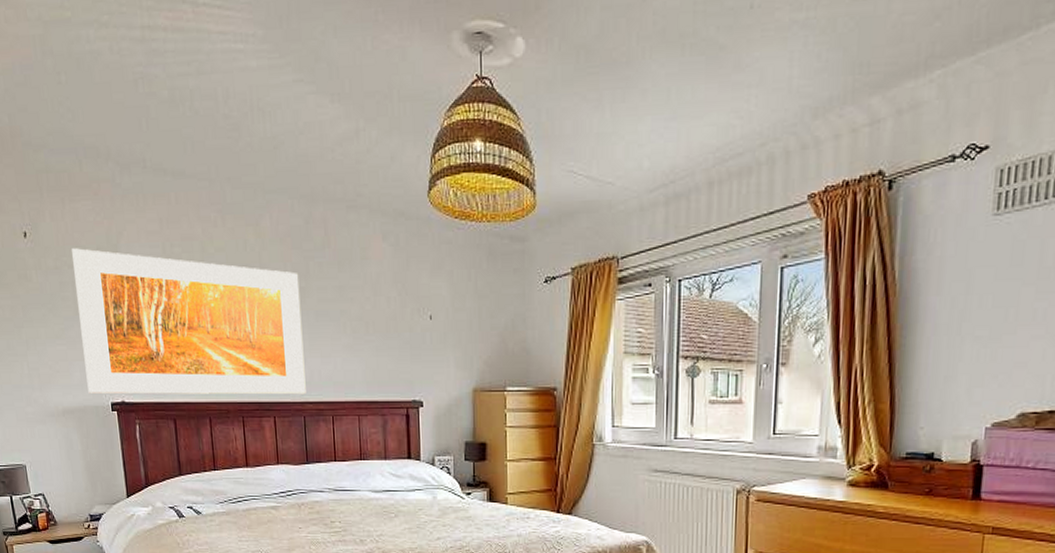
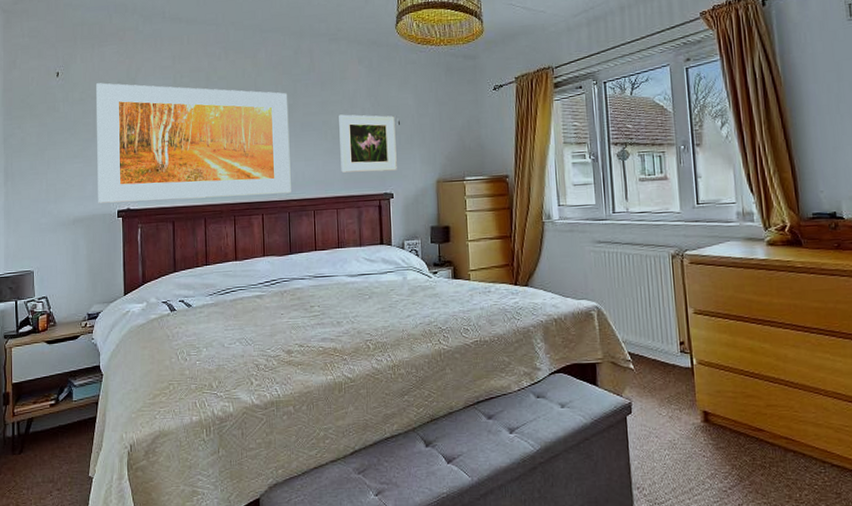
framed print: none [359,303,428,375] -> present [339,114,397,173]

